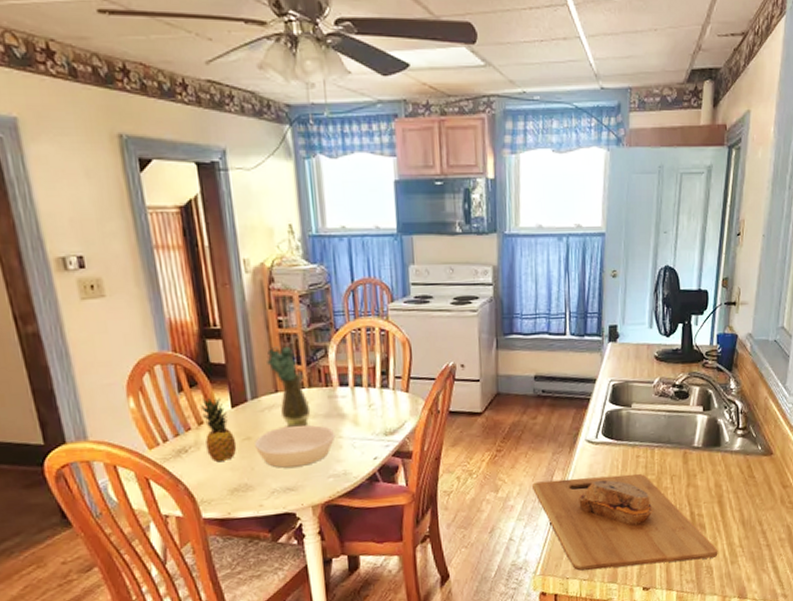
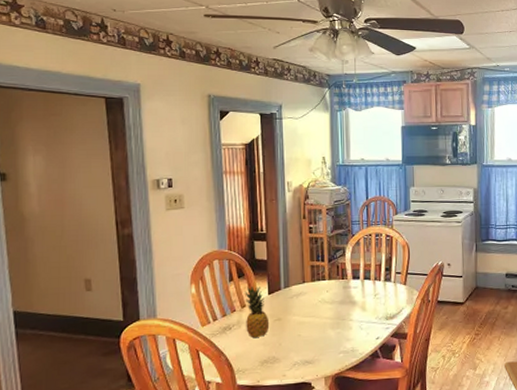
bowl: present [255,424,336,468] -> none [284,309,347,344]
vase: present [267,344,311,427] -> none [298,245,329,311]

